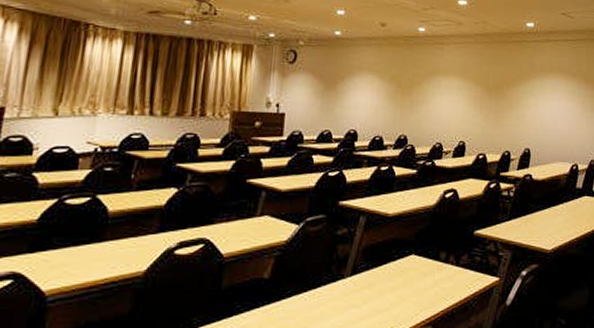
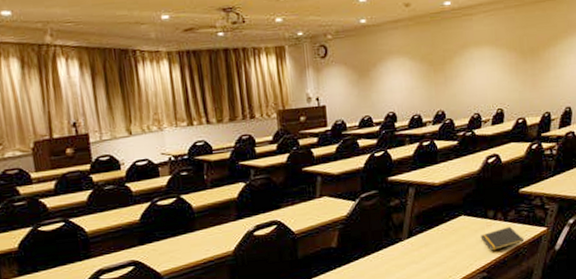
notepad: none [429,273,476,300] -> present [480,226,525,251]

